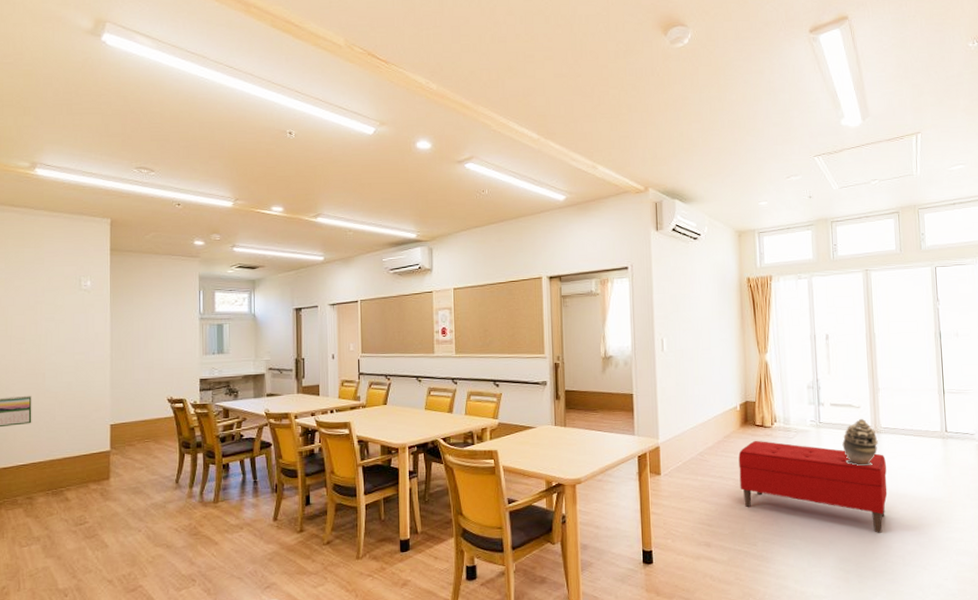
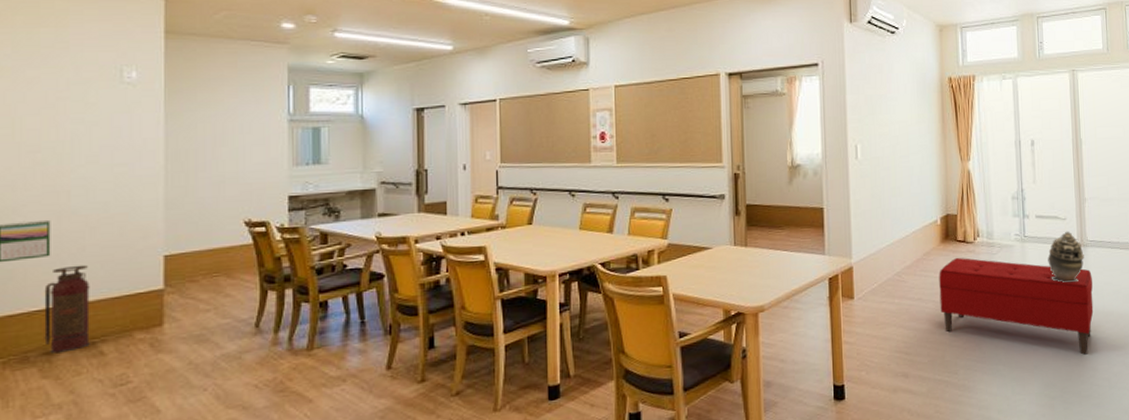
fire extinguisher: none [27,430,59,498] -> present [44,264,90,354]

